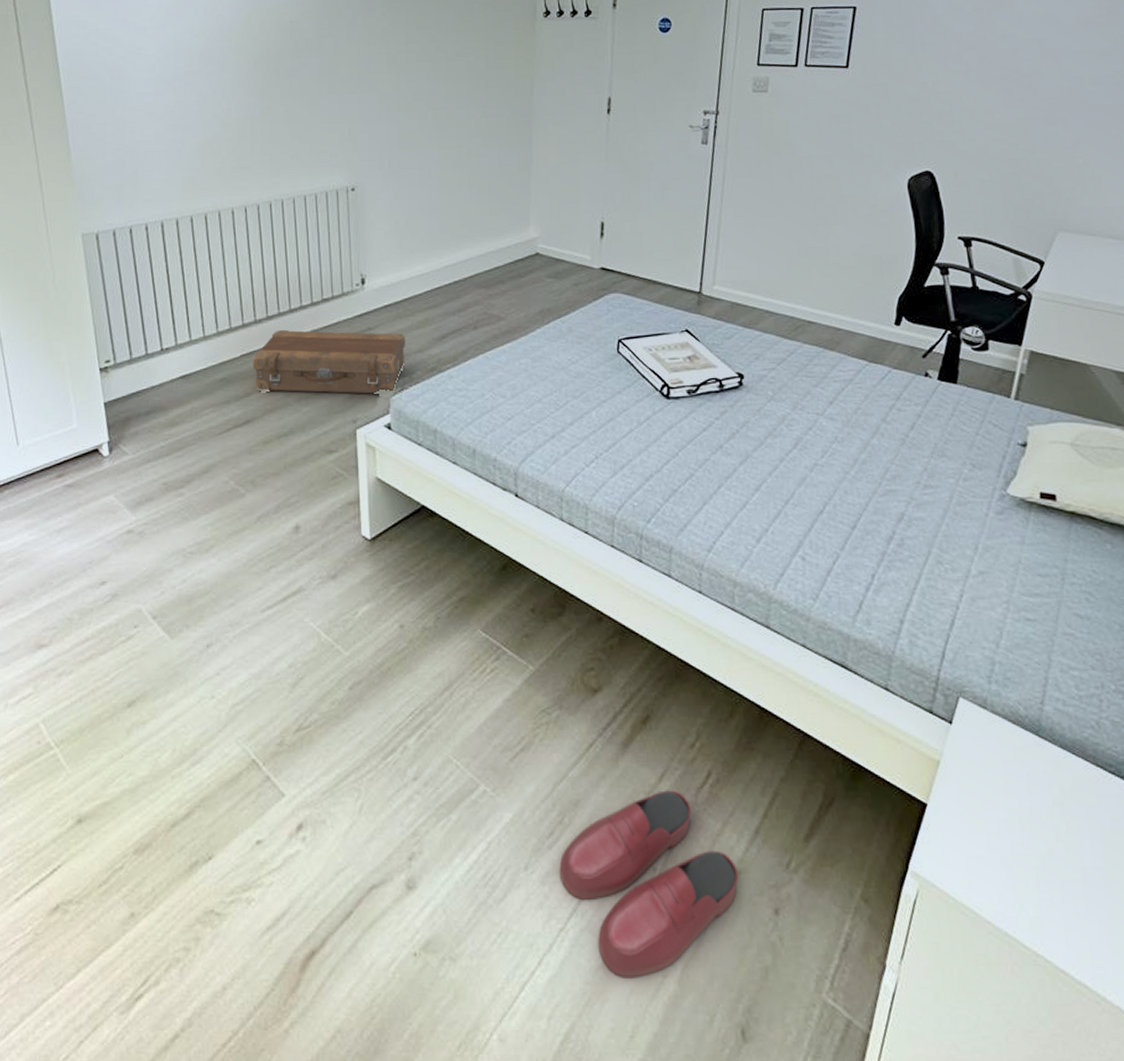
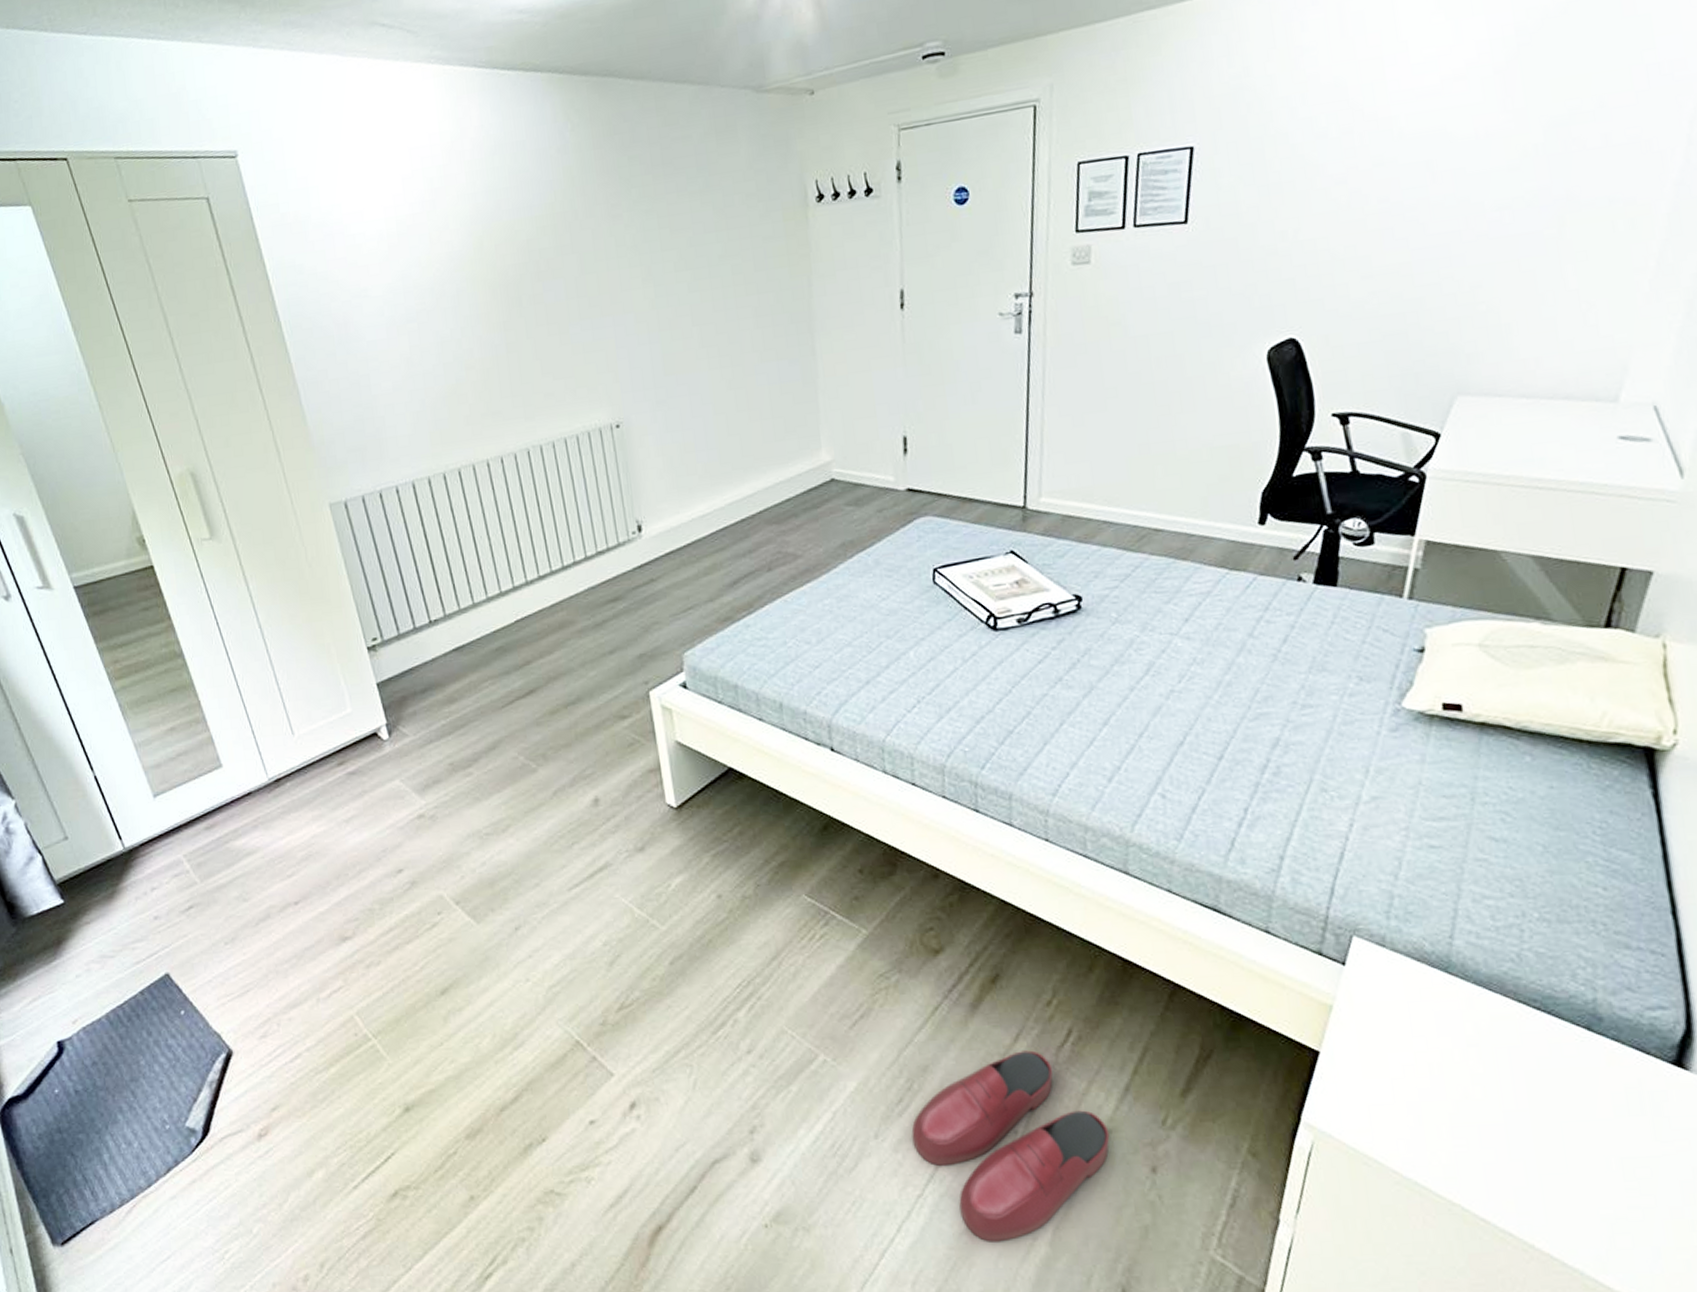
suitcase: present [252,329,405,394] -> none [528,582,695,659]

